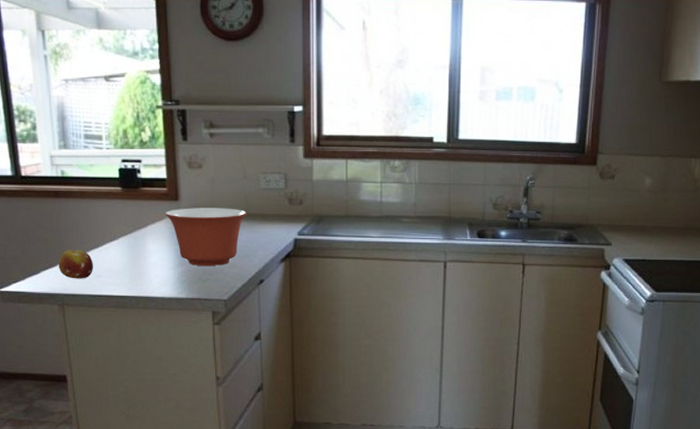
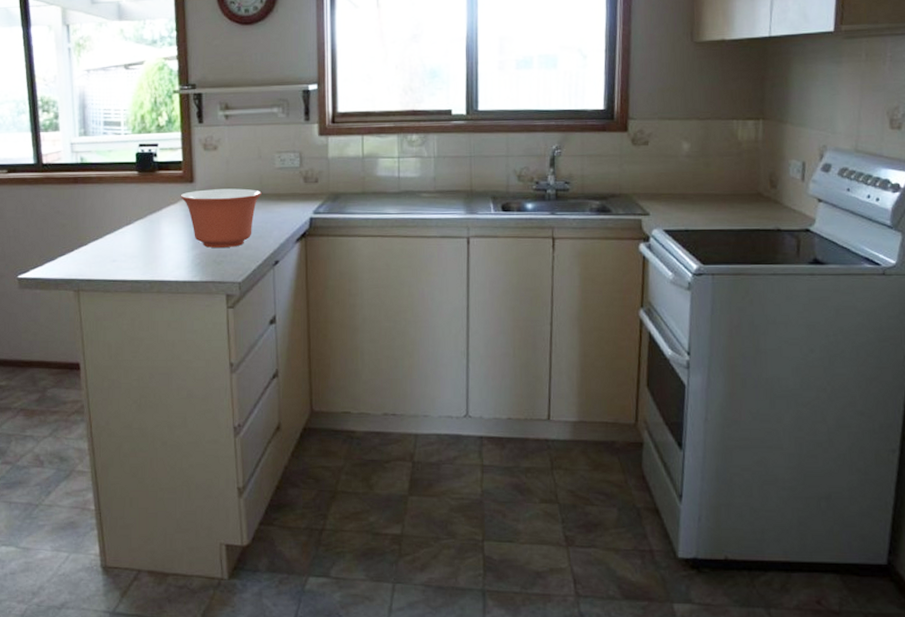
fruit: present [58,250,94,279] -> none [75,235,110,264]

